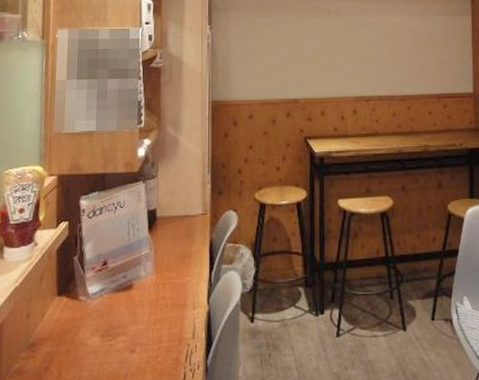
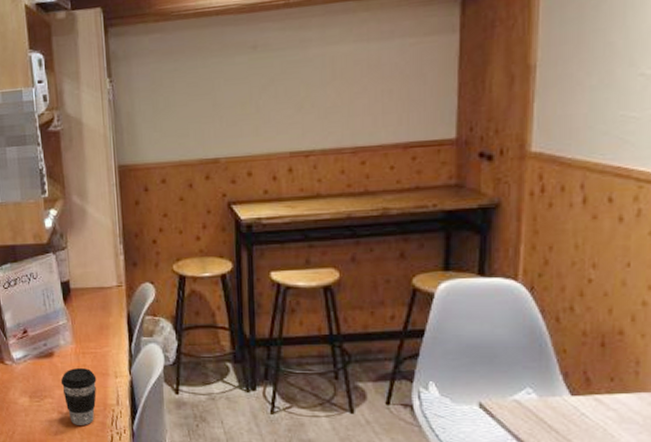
coffee cup: none [137,299,174,365] -> present [60,367,97,425]

